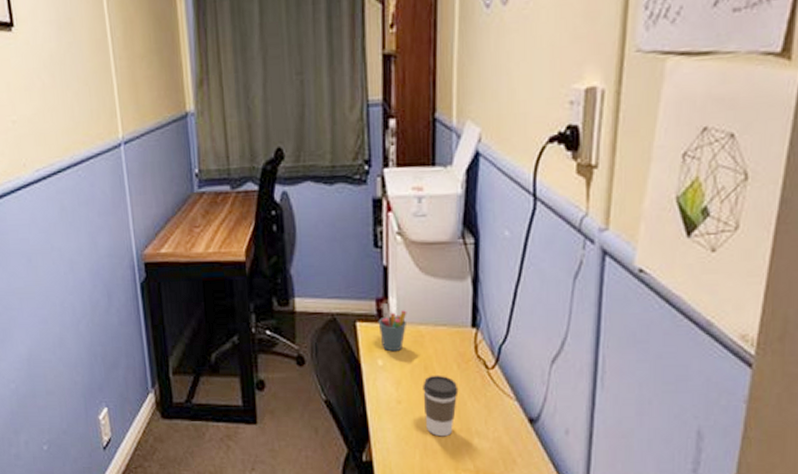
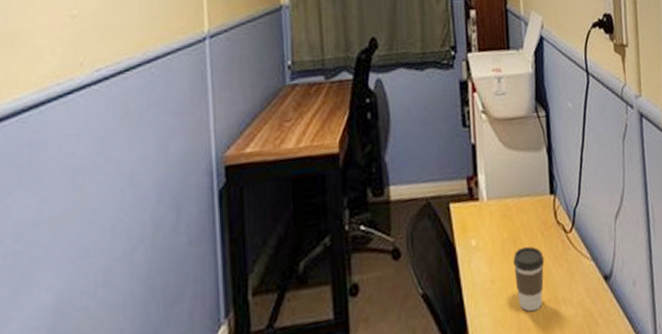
pen holder: present [378,304,407,352] -> none [469,181,495,230]

